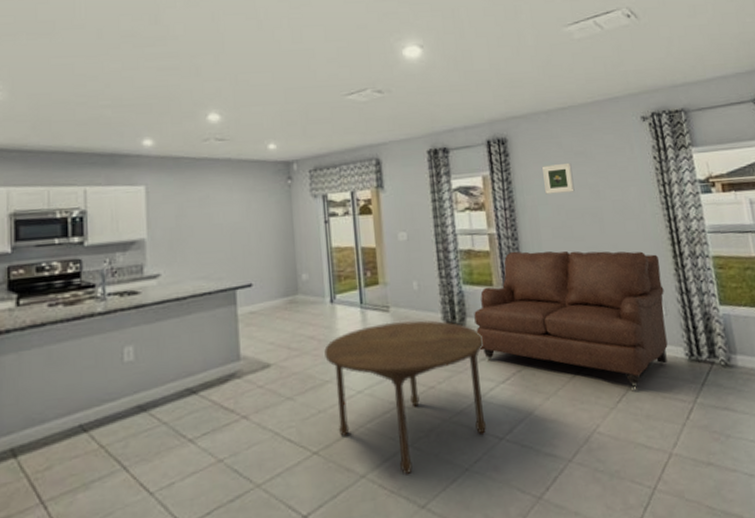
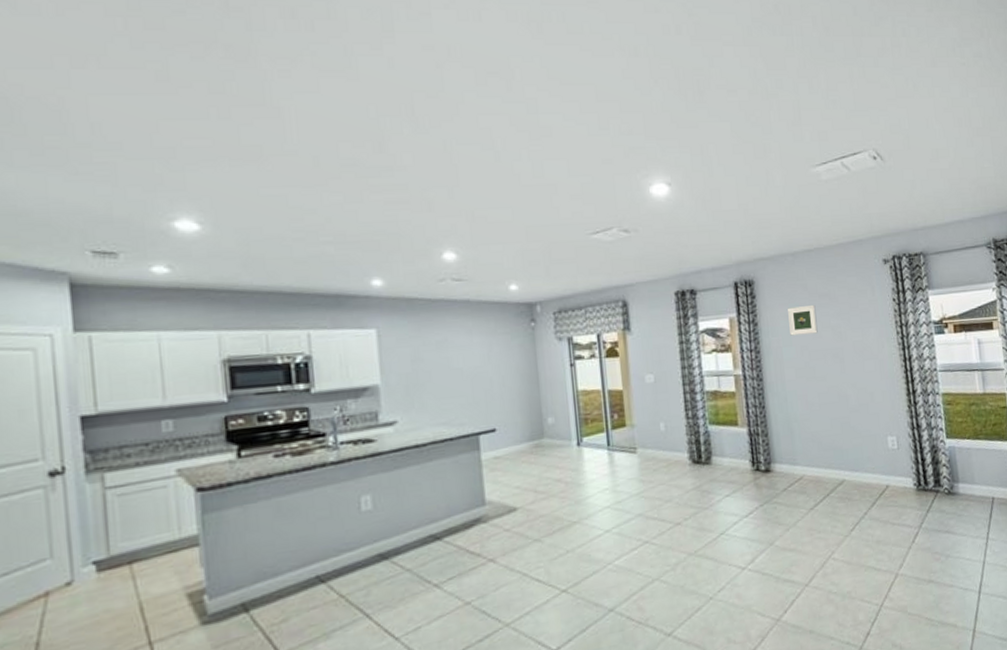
dining table: present [324,320,487,475] -> none [572,460,731,607]
sofa: present [474,251,668,392] -> none [719,390,899,520]

